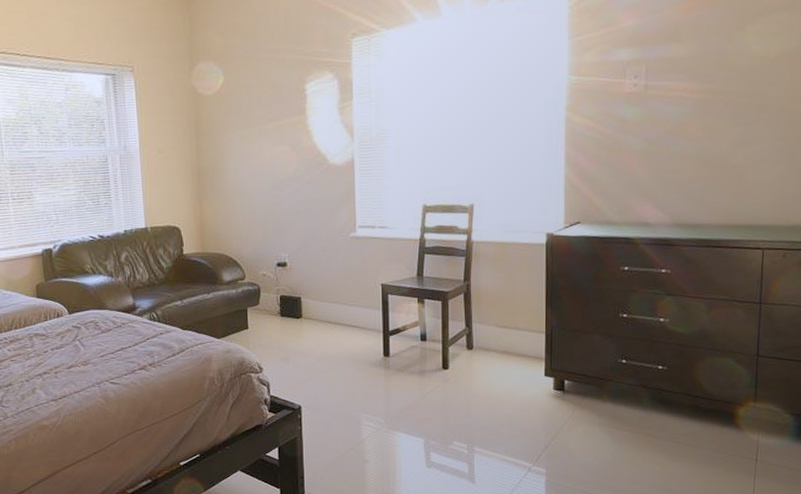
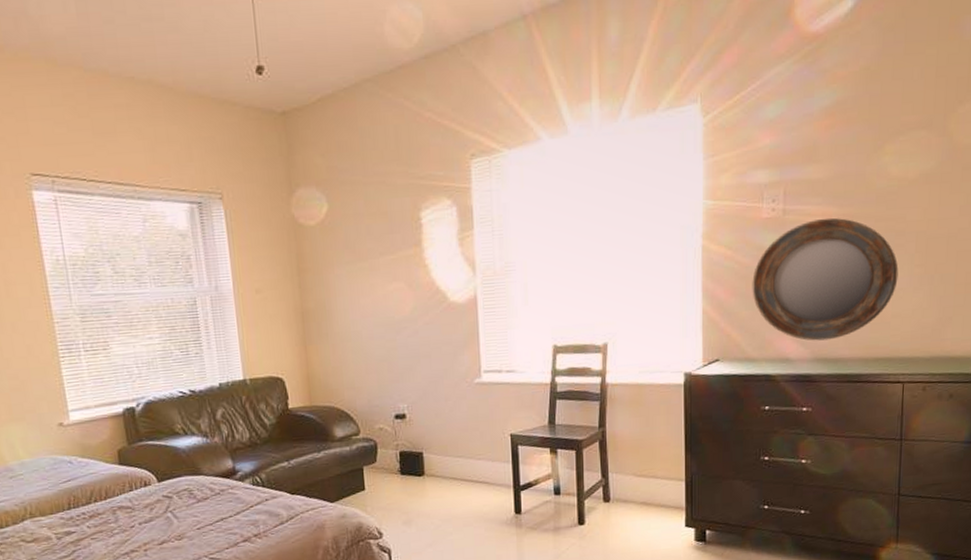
home mirror: none [613,93,759,208] -> present [752,217,899,341]

